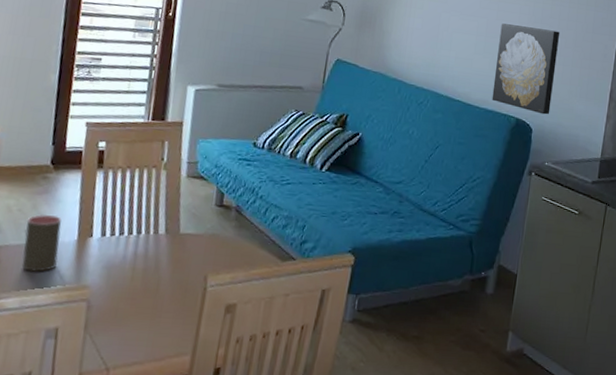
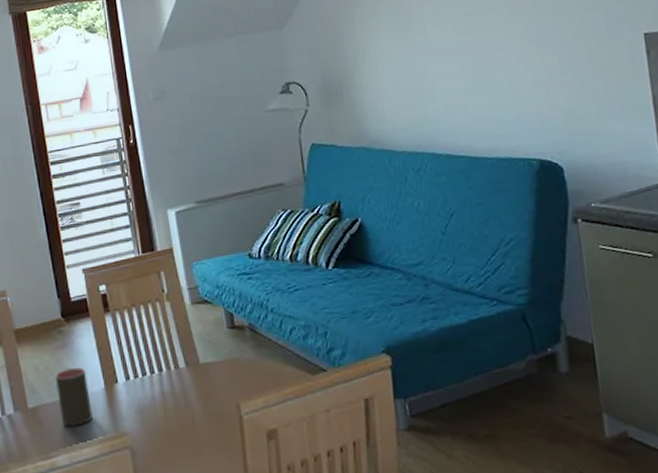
wall art: present [492,23,560,115] -> none [489,45,580,148]

